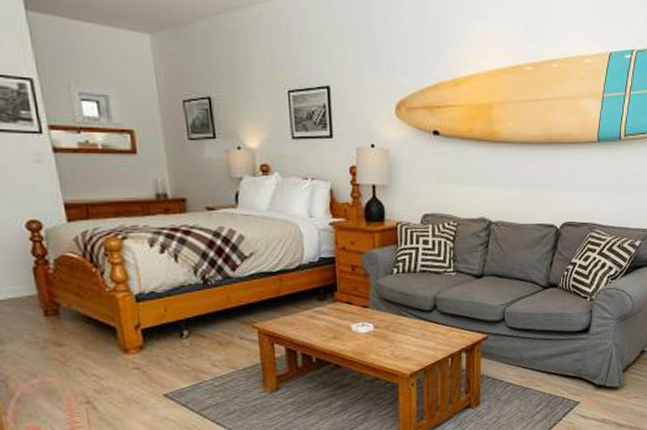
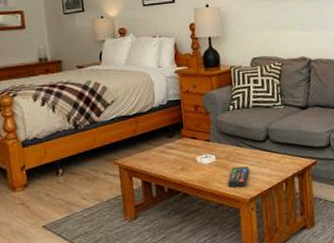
remote control: none [385,337,412,361] -> present [227,166,250,188]

